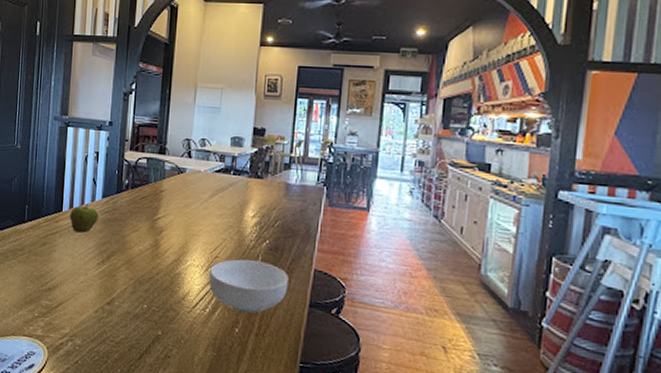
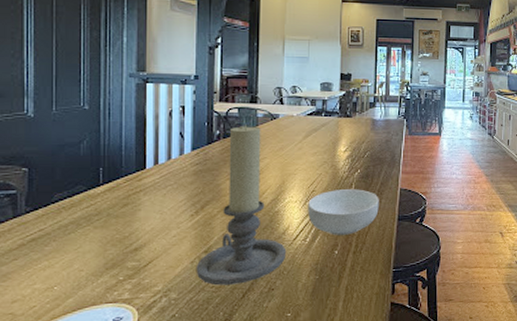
apple: present [70,204,99,233] -> none [155,158,189,188]
candle holder: none [98,176,185,344] -> present [196,125,287,286]

